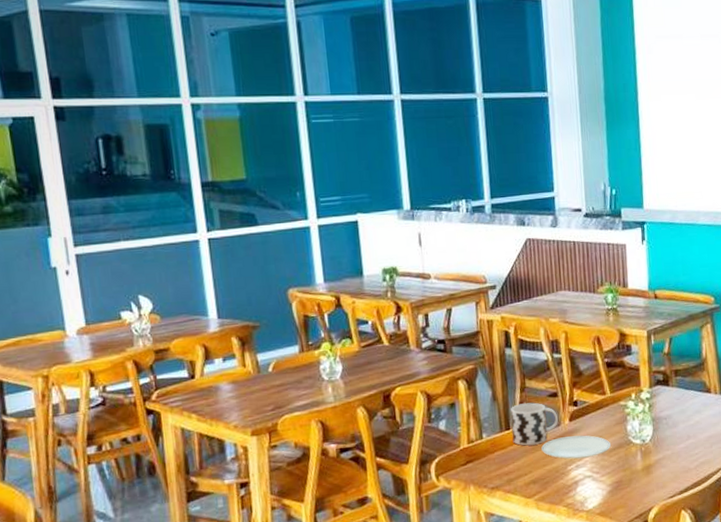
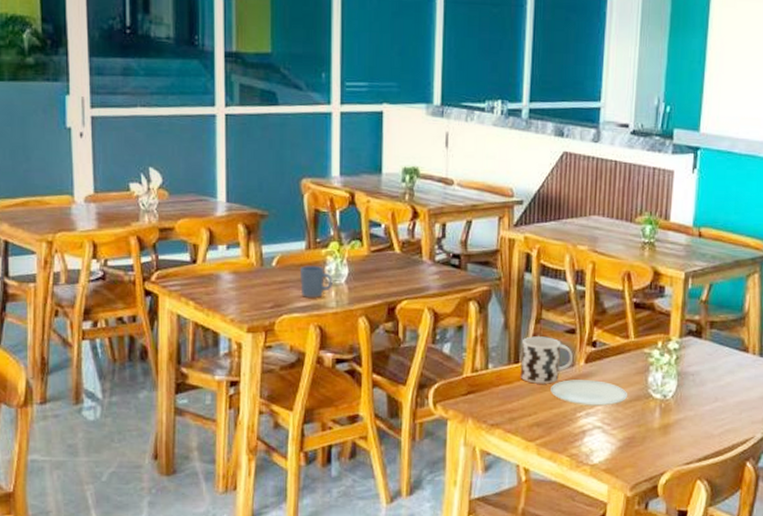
mug: none [295,365,329,397] -> present [299,265,333,298]

